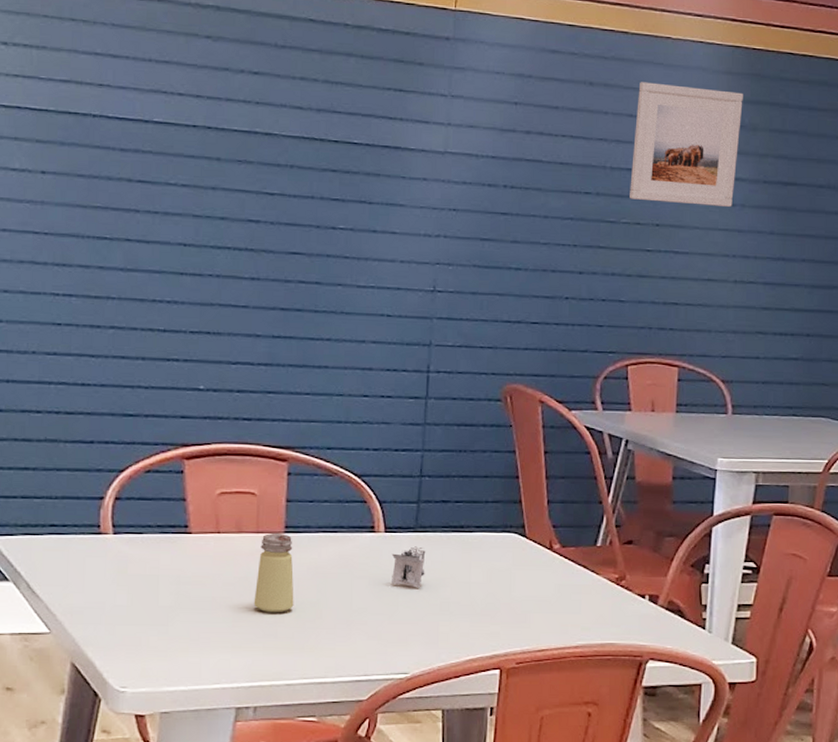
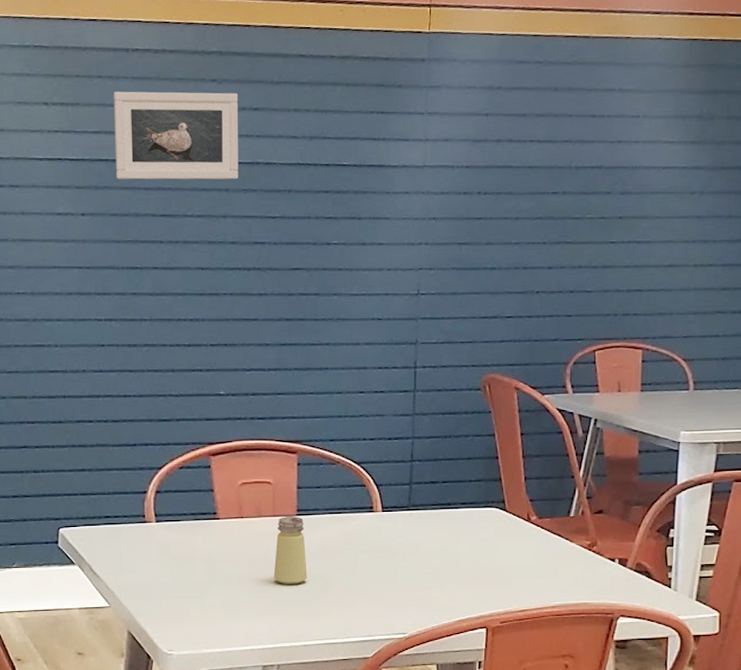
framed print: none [85,38,237,149] -> present [114,91,239,180]
napkin holder: present [391,546,426,588] -> none [388,523,418,559]
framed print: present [630,82,743,207] -> none [594,82,701,196]

